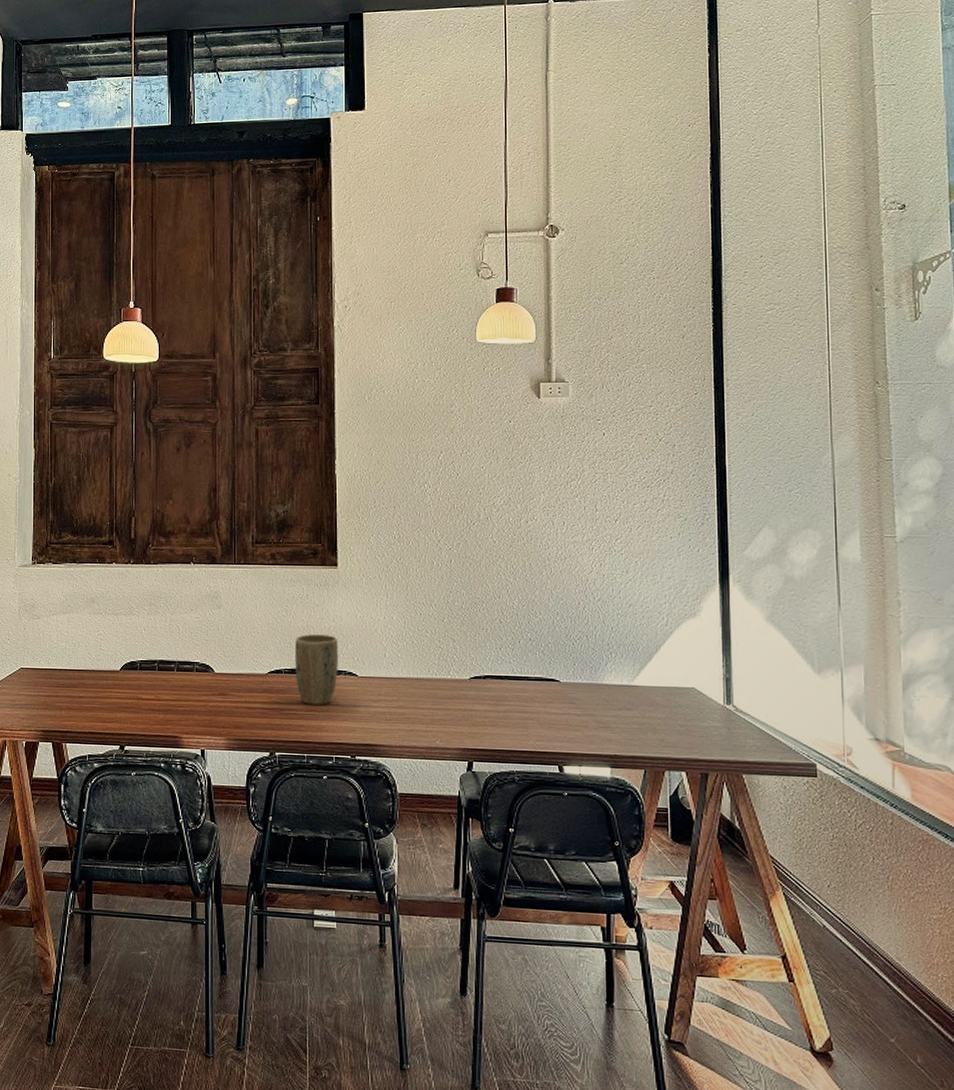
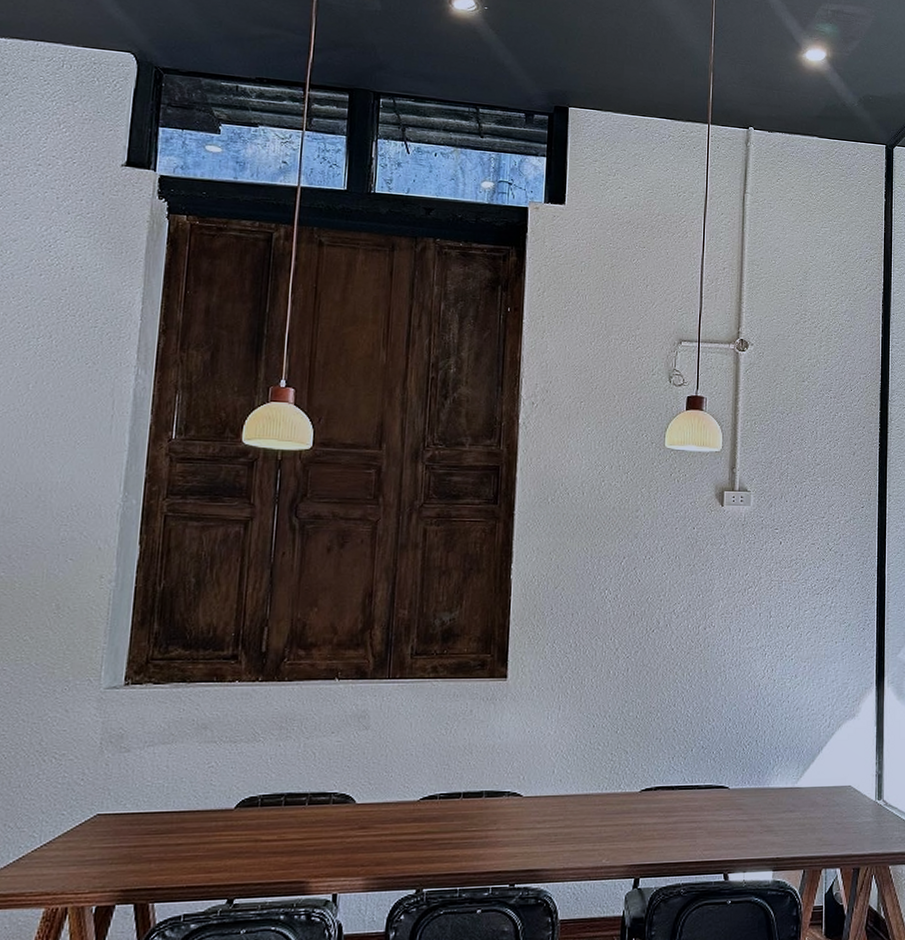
plant pot: present [295,634,339,705] -> none [452,753,503,832]

